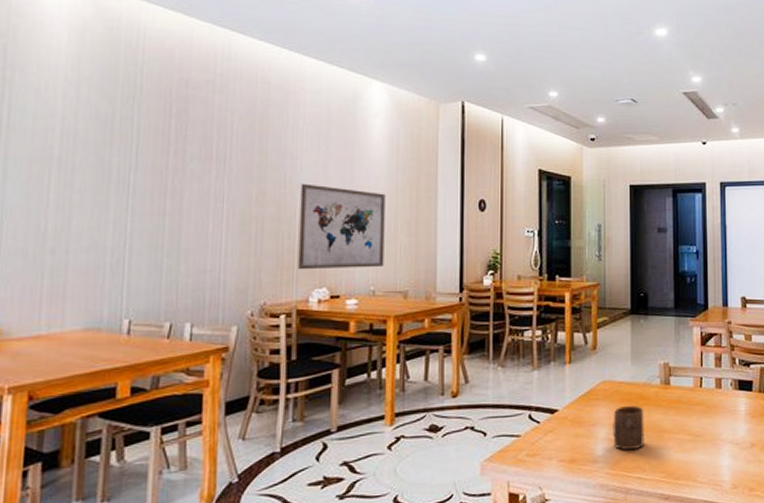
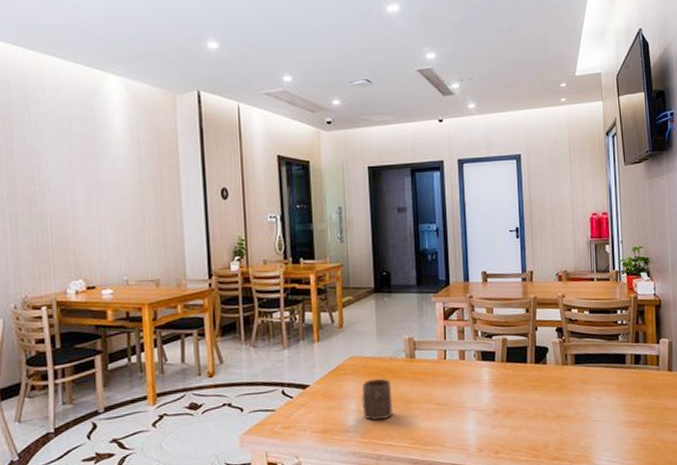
wall art: present [298,183,386,270] -> none [49,180,135,264]

